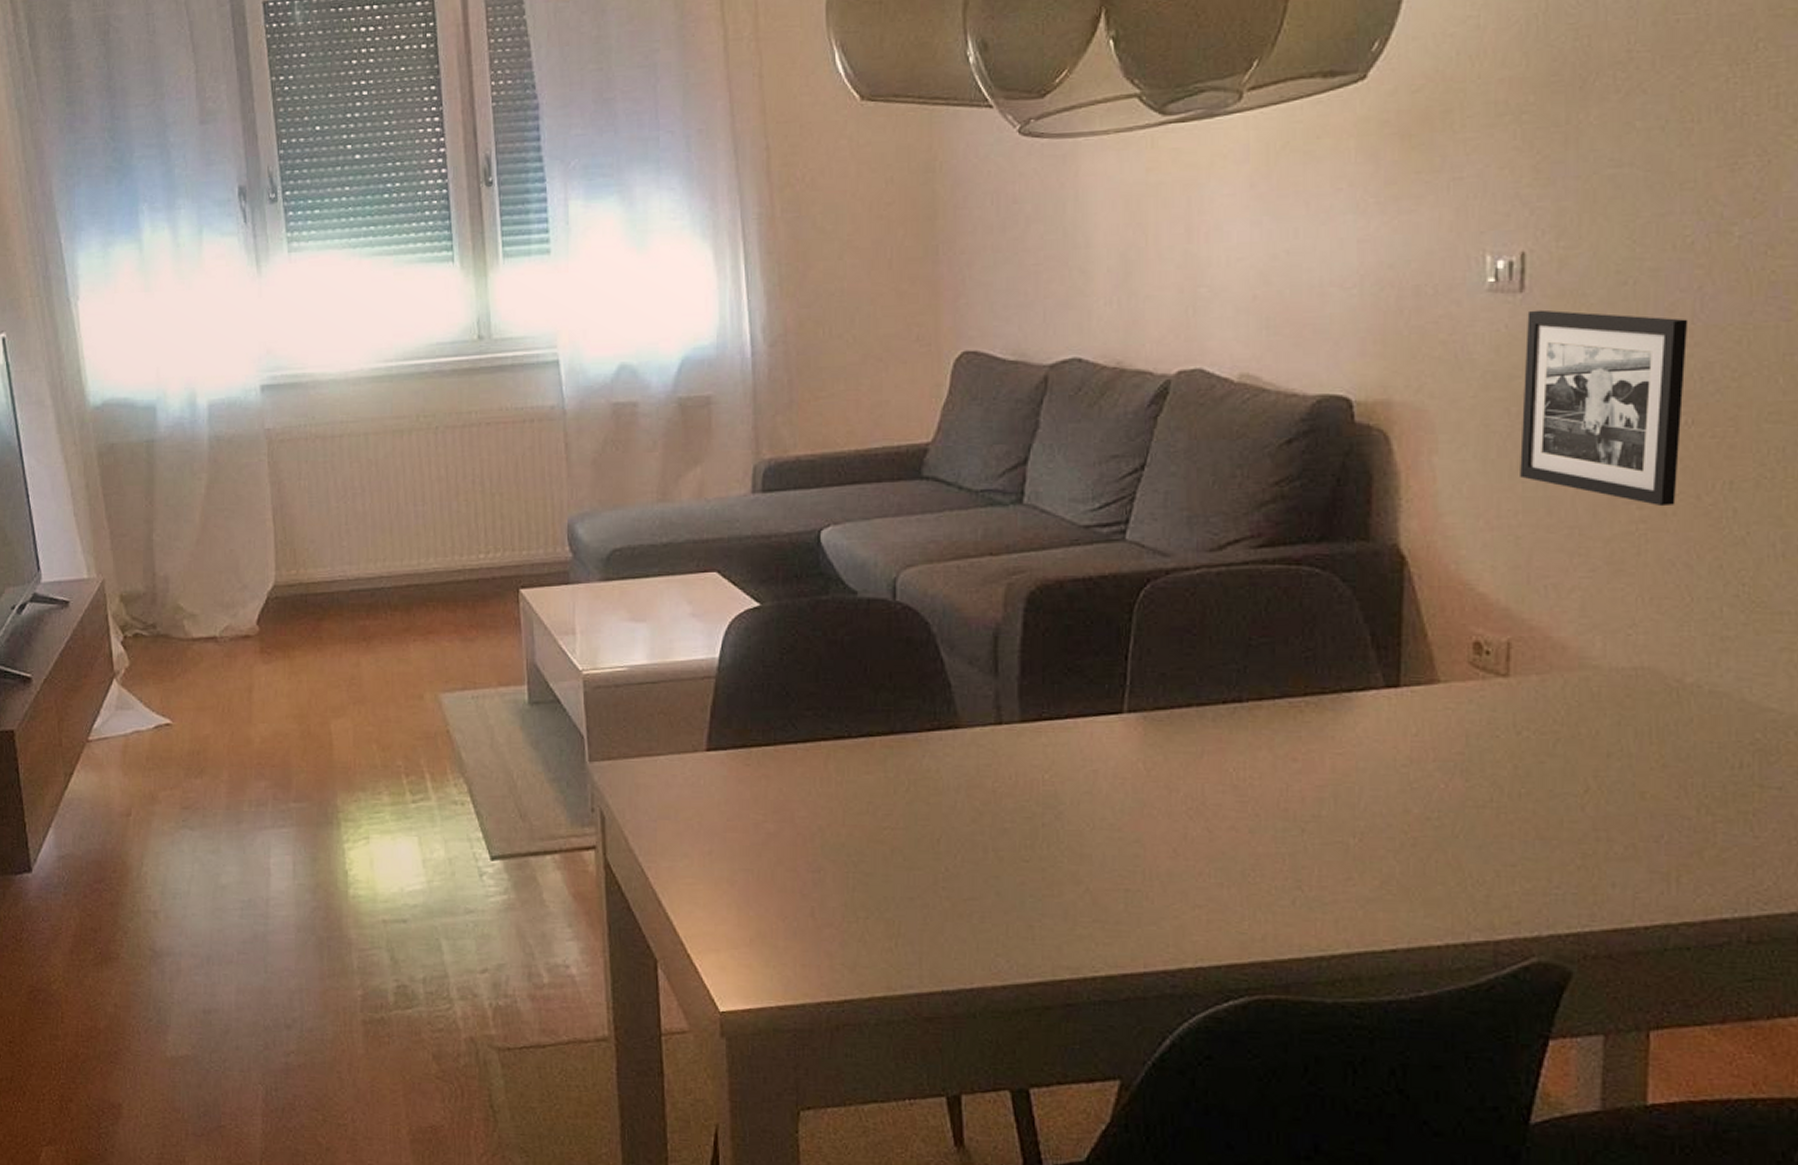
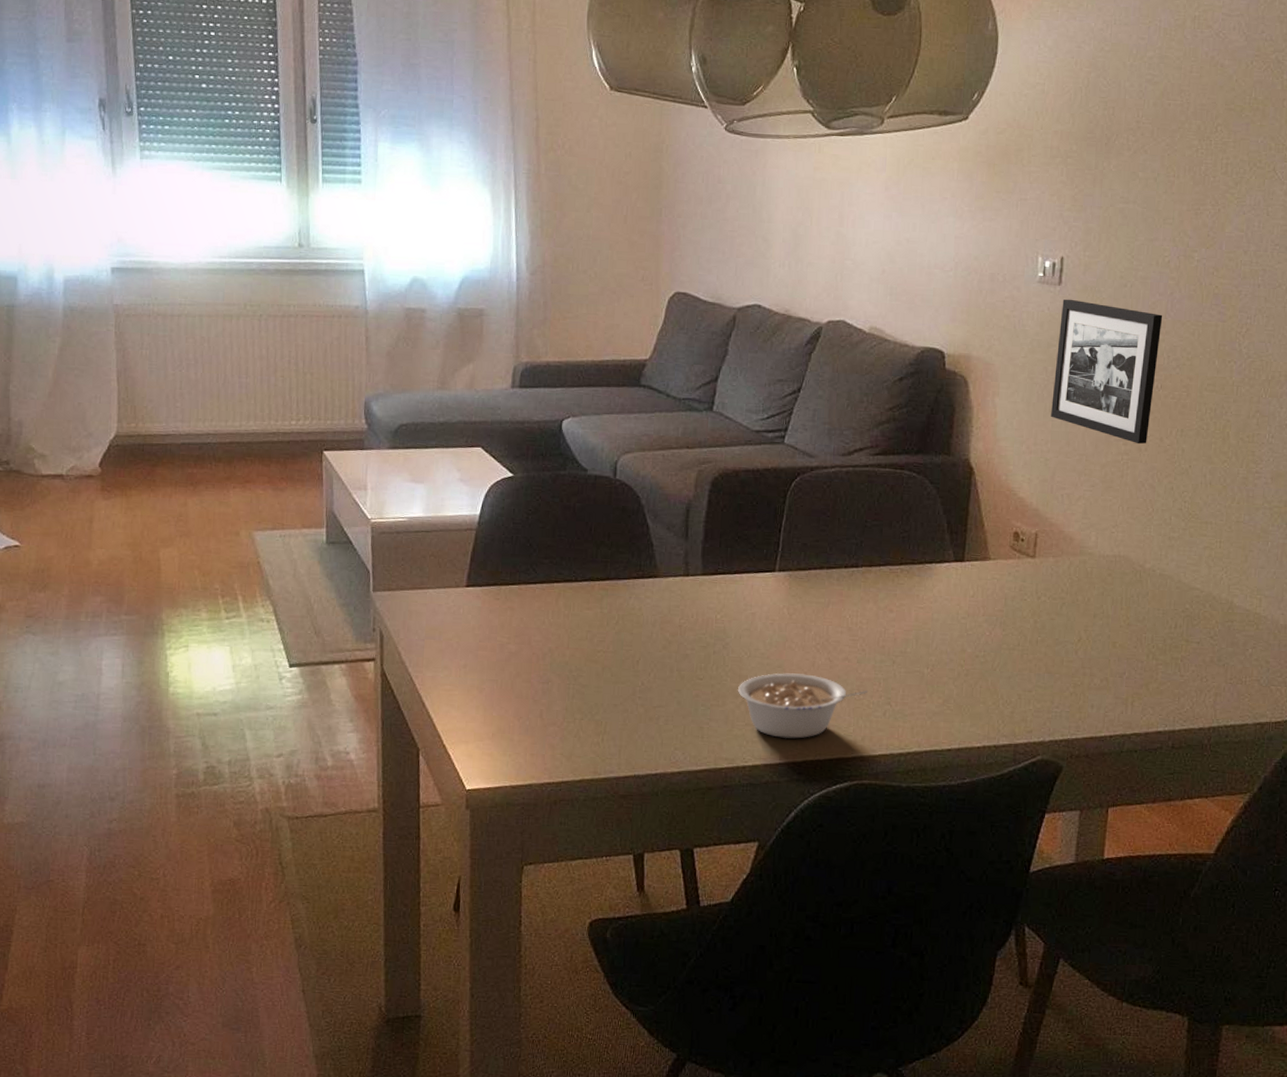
legume: none [1078,850,1268,939] -> present [737,673,869,739]

